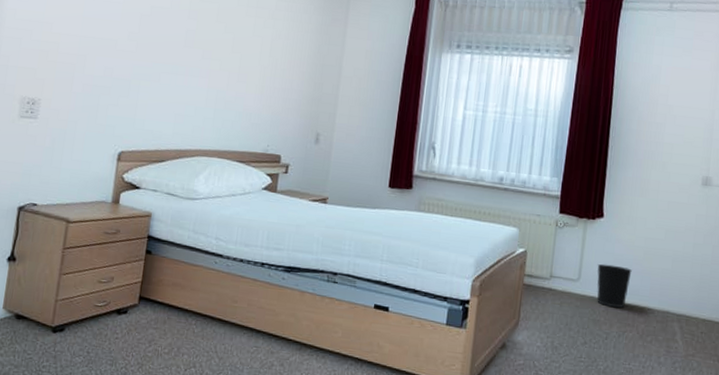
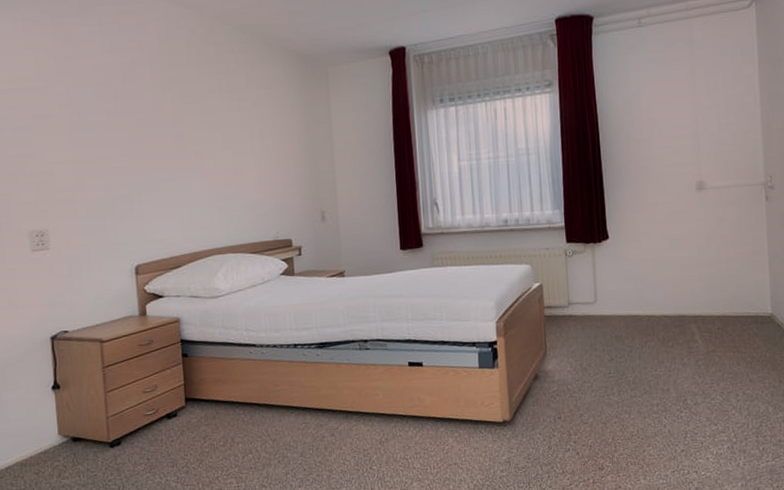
wastebasket: present [597,263,632,308] -> none [610,281,644,322]

